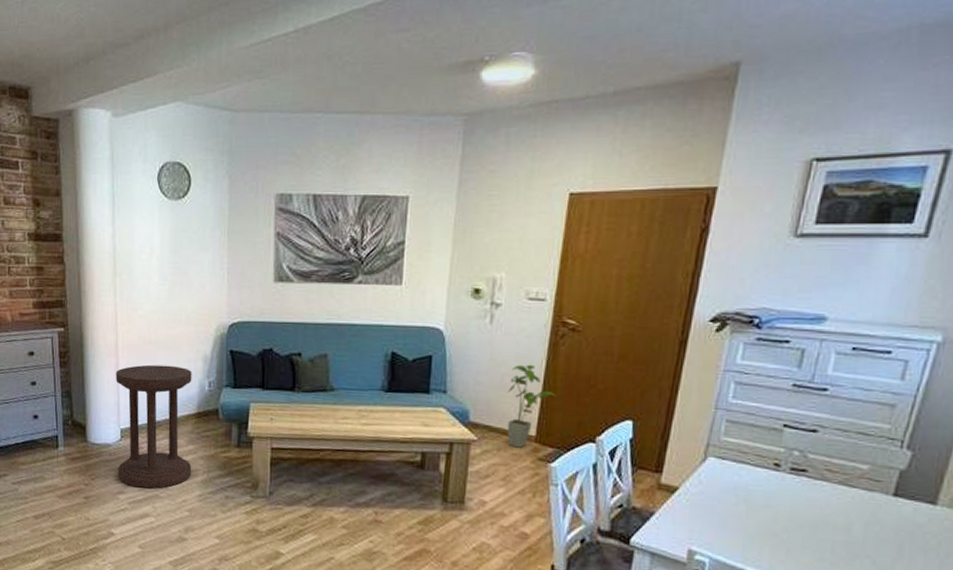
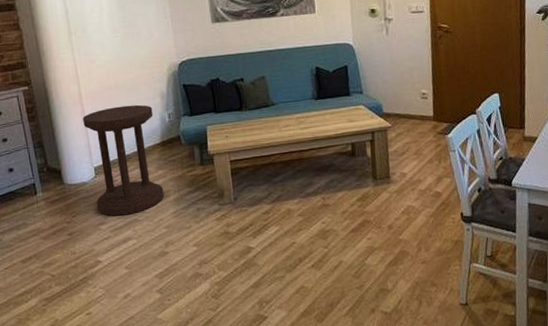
house plant: present [507,364,557,448] -> none [408,62,443,127]

